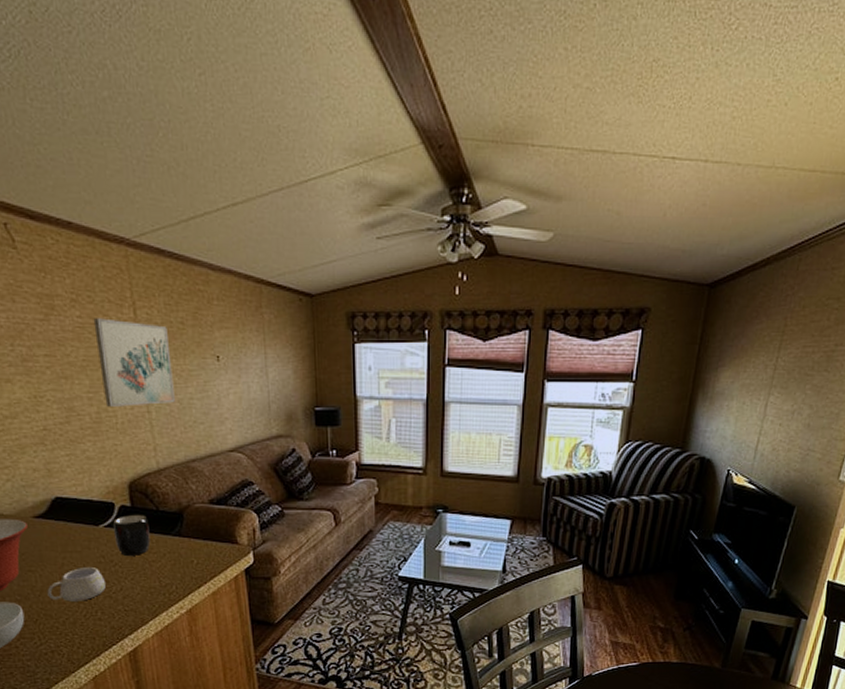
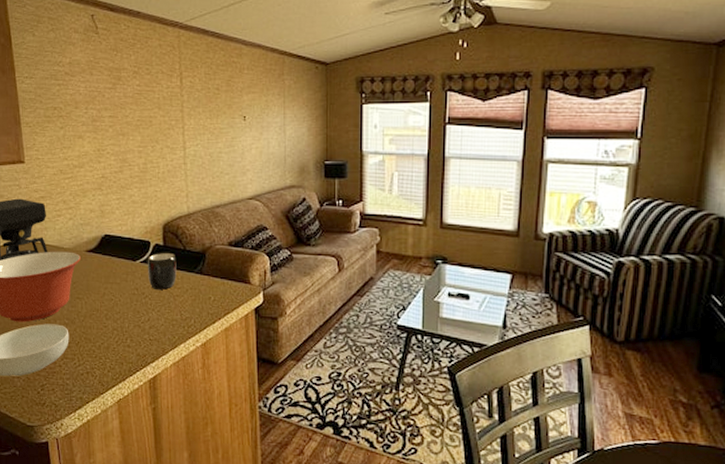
mug: present [47,568,106,602] -> none [89,298,136,328]
wall art: present [93,318,175,407] -> none [149,86,207,159]

